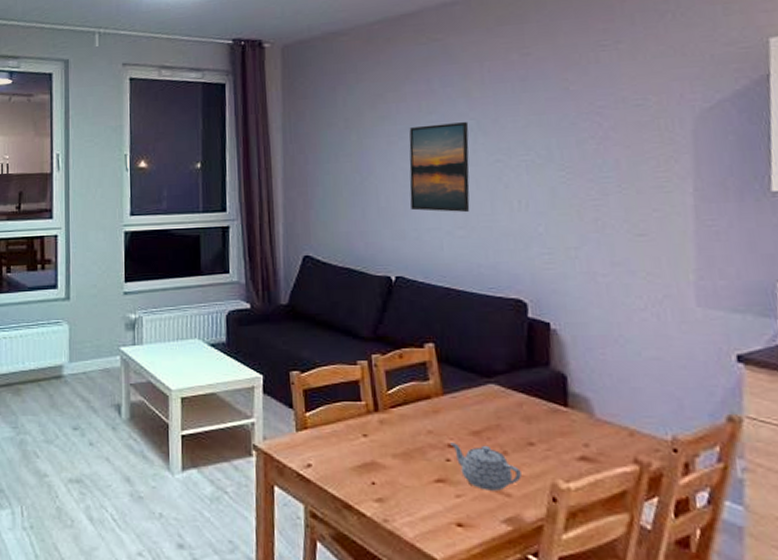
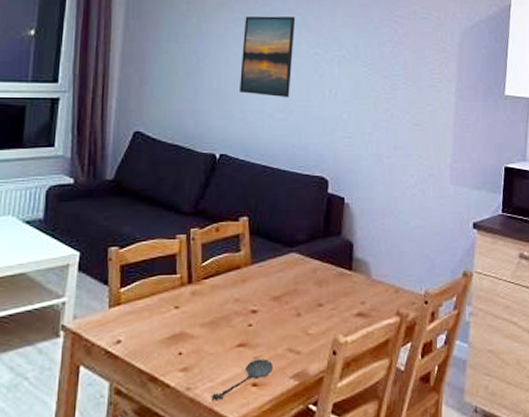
spoon: none [411,497,479,537] -> present [211,359,273,401]
teapot: present [451,442,521,491] -> none [254,308,310,350]

